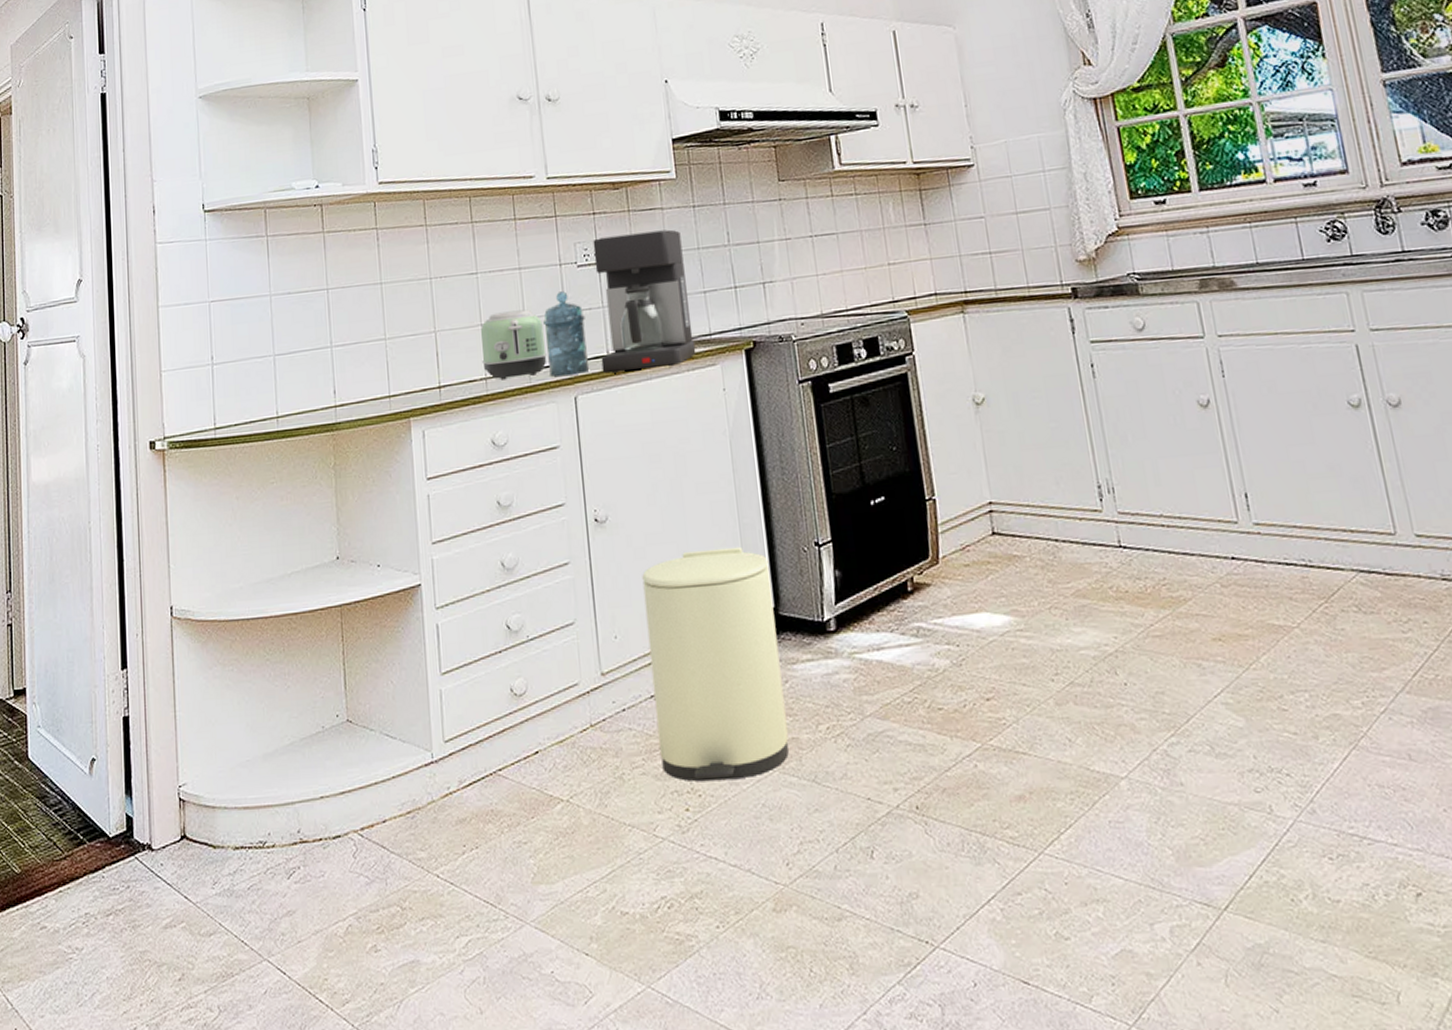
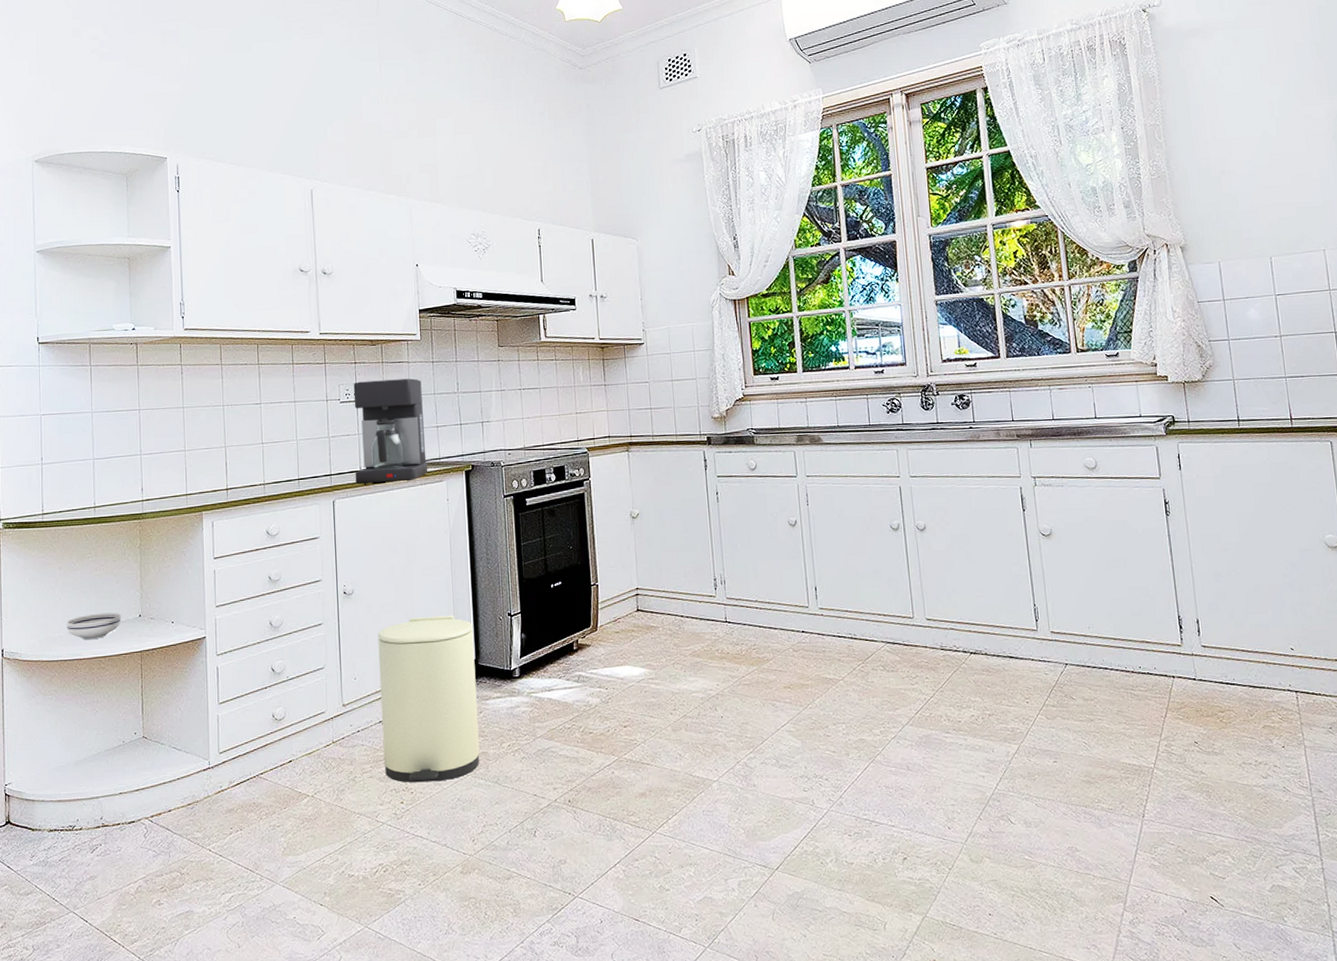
bowl: none [246,554,315,592] -> present [65,612,121,640]
toaster: present [480,309,547,380] -> none [261,433,313,486]
canister: present [542,291,590,377] -> none [311,421,346,485]

